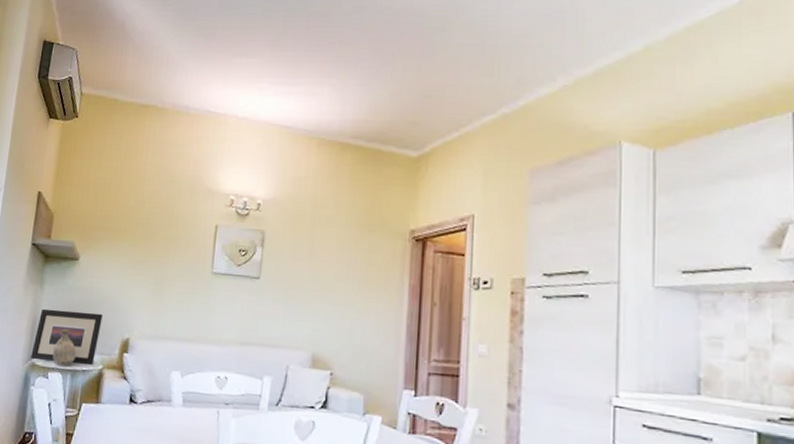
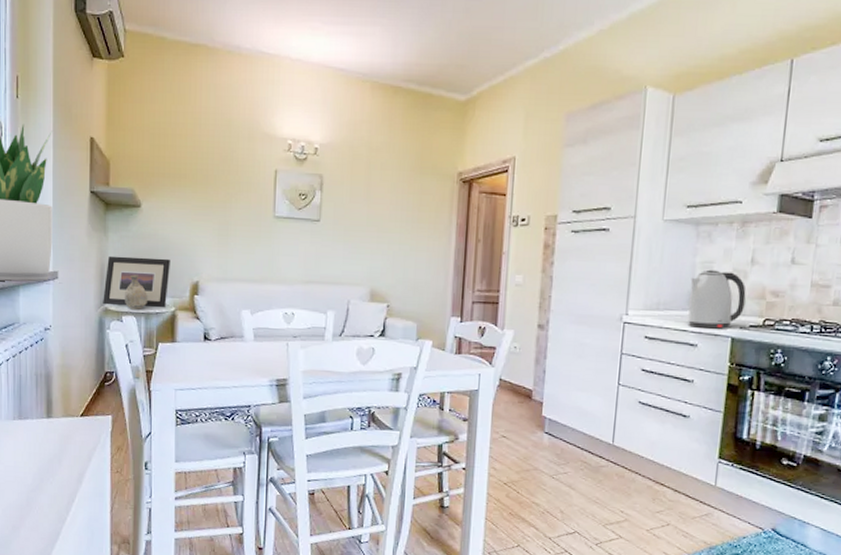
kettle: none [695,346,770,421] -> present [687,269,746,329]

